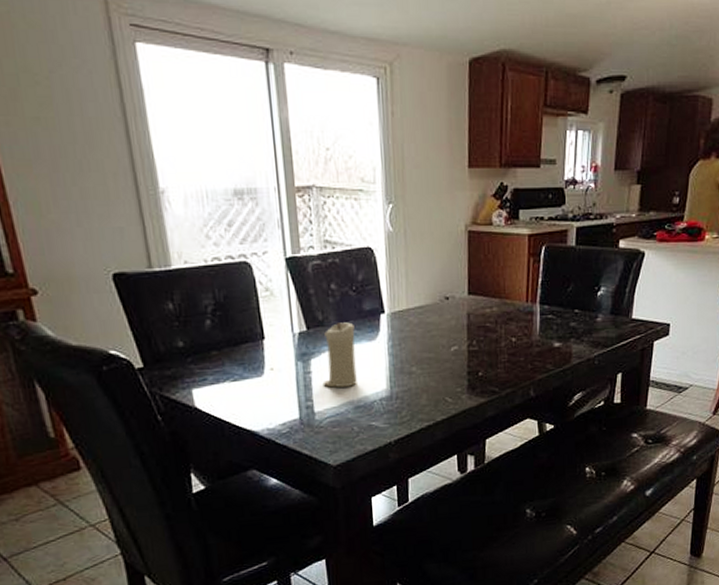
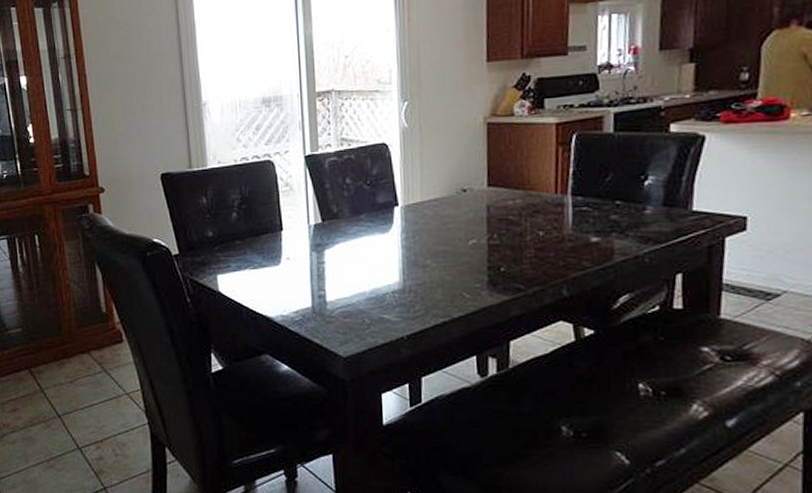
candle: present [322,322,357,388] -> none [335,215,369,278]

